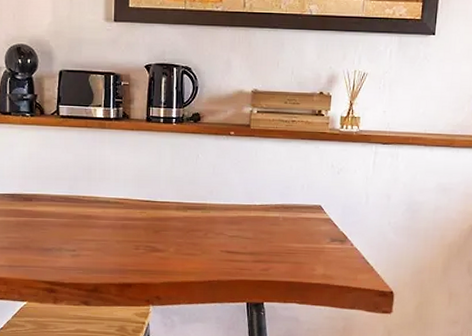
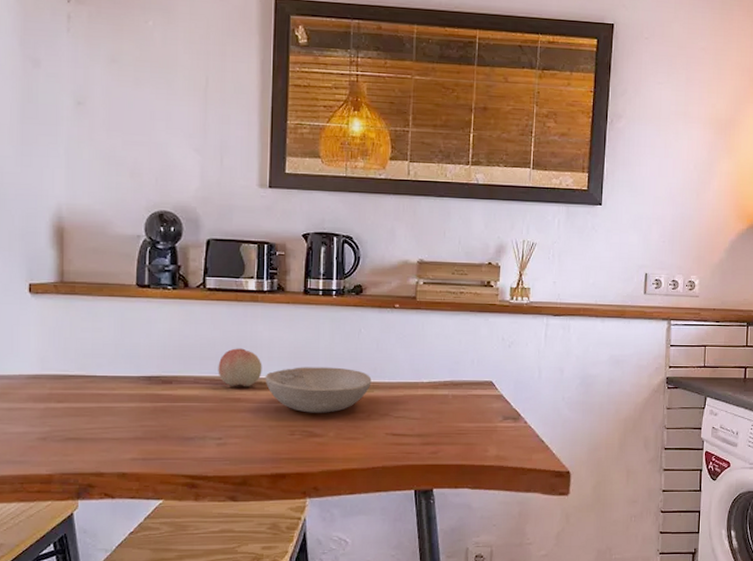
fruit: none [71,170,110,205] -> present [218,348,262,386]
bowl: none [112,188,208,231] -> present [265,367,372,413]

